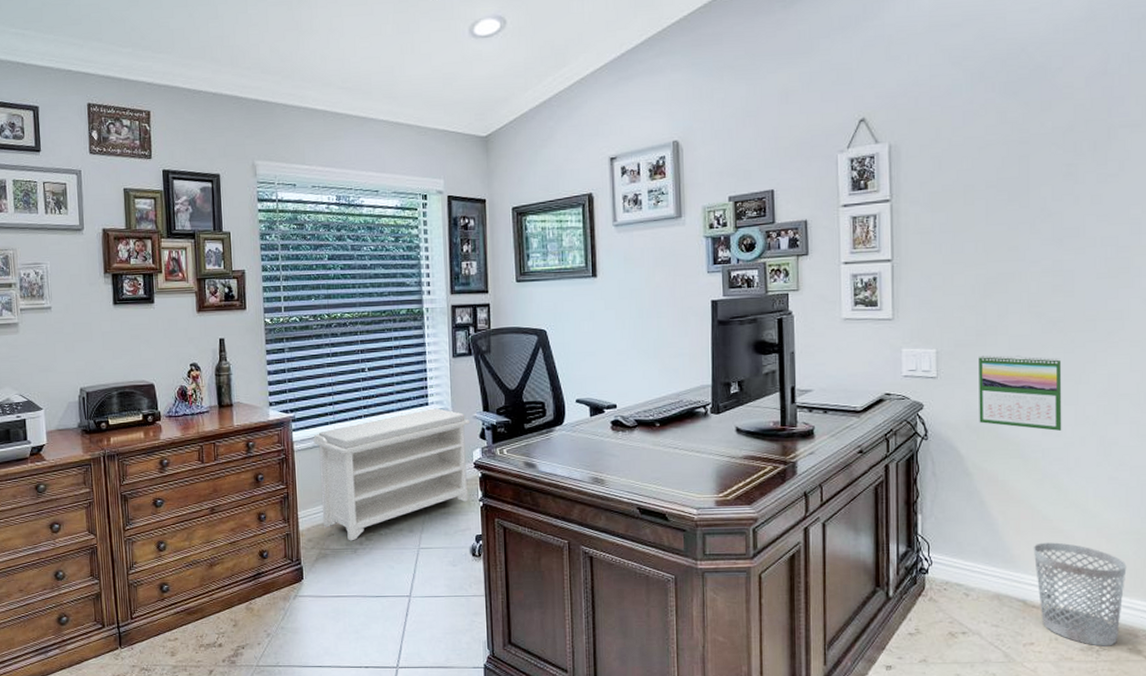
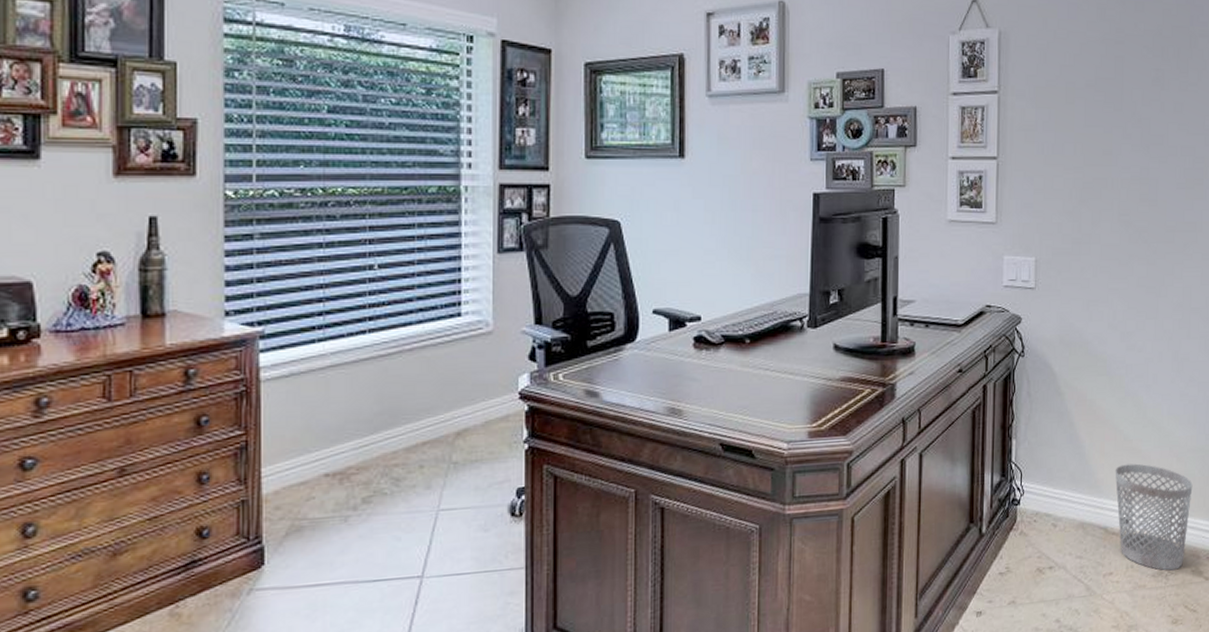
bench: present [313,408,471,541] -> none [291,320,517,506]
calendar: present [979,355,1062,431] -> none [1072,265,1145,346]

